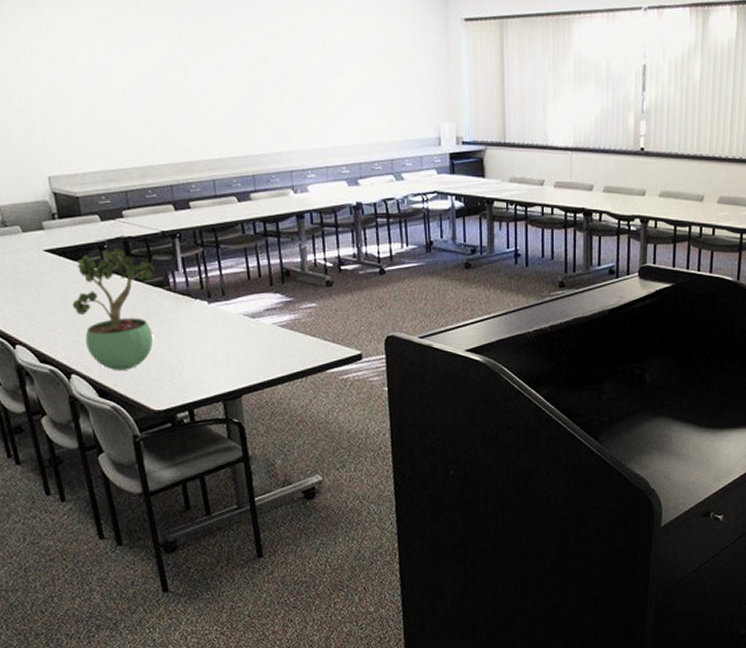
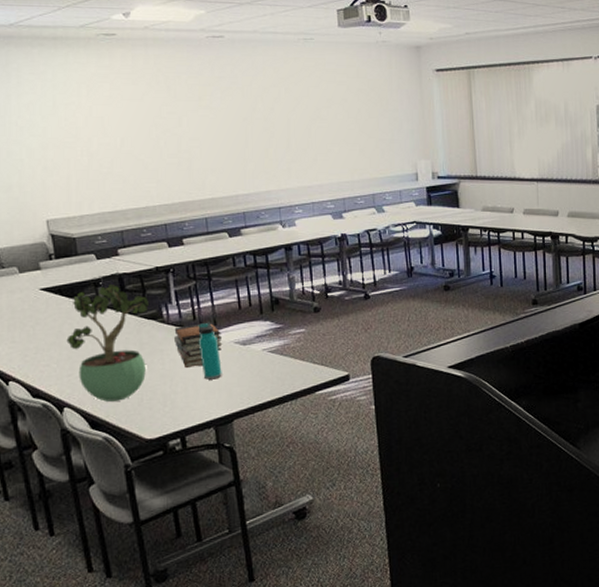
book stack: none [180,292,231,339] -> present [173,322,223,367]
water bottle: none [205,292,231,352] -> present [198,322,222,380]

